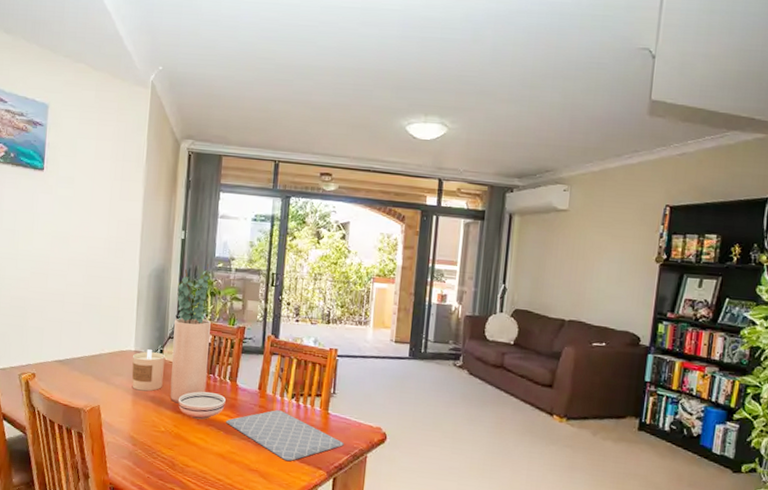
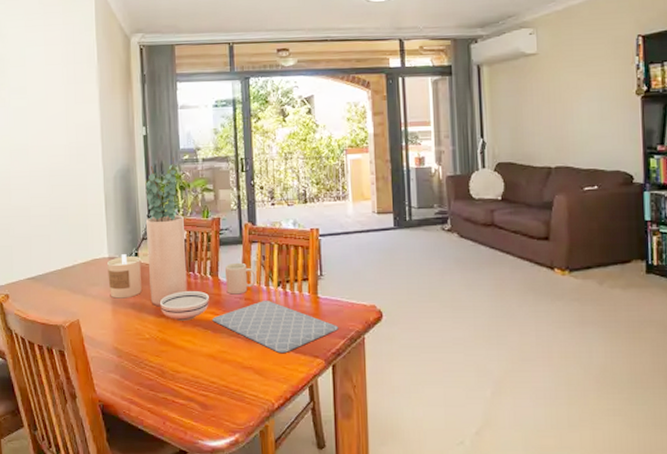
mug: none [243,371,273,402] -> present [225,262,257,295]

